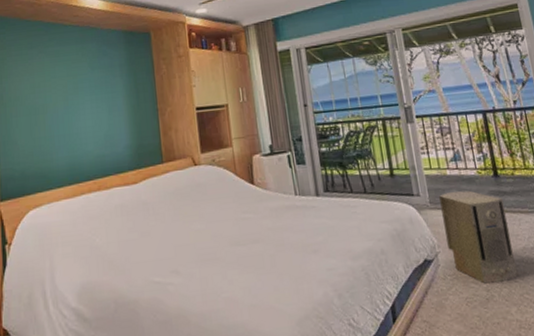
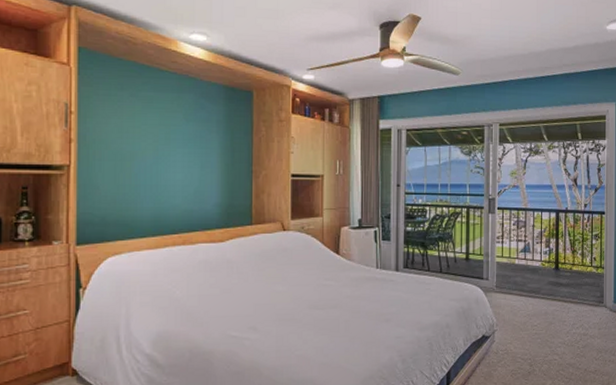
air purifier: present [439,190,517,284] -> none [505,279,558,360]

